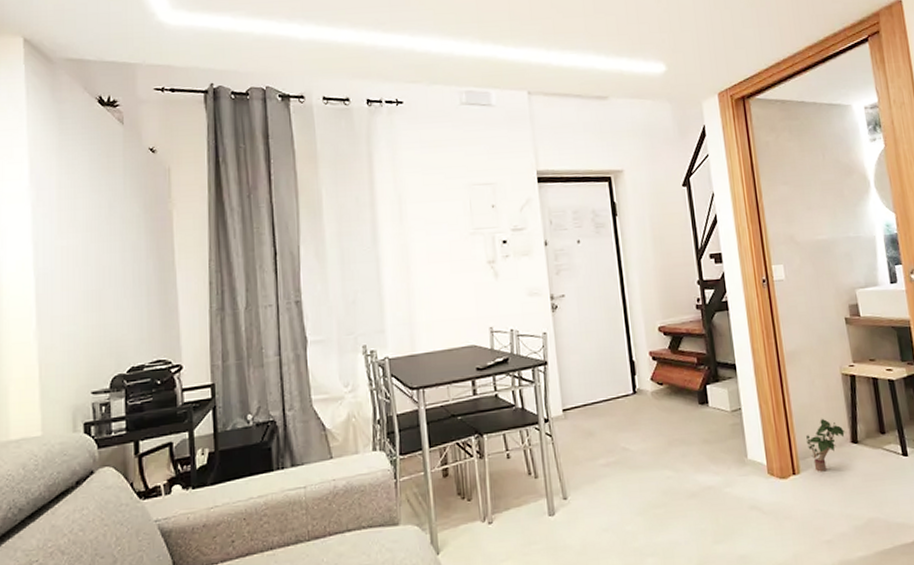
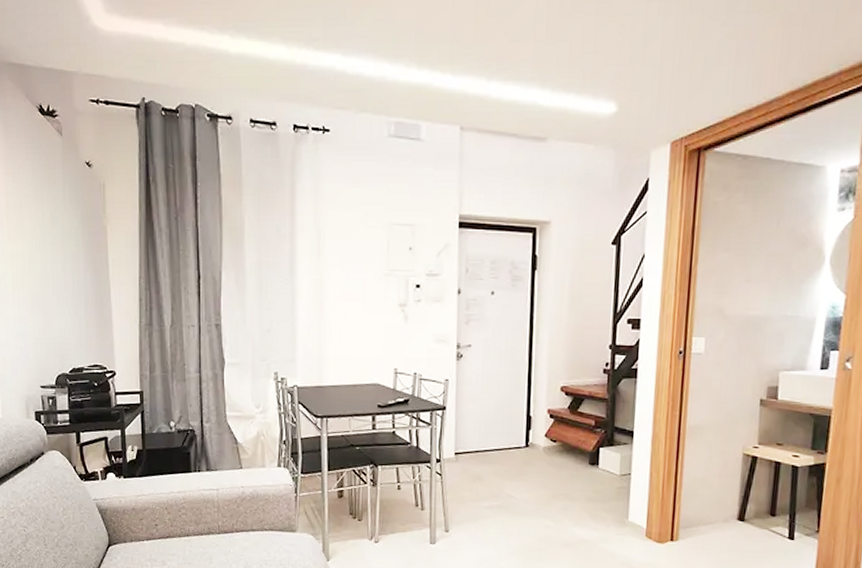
potted plant: present [806,418,846,472] -> none [691,493,734,542]

